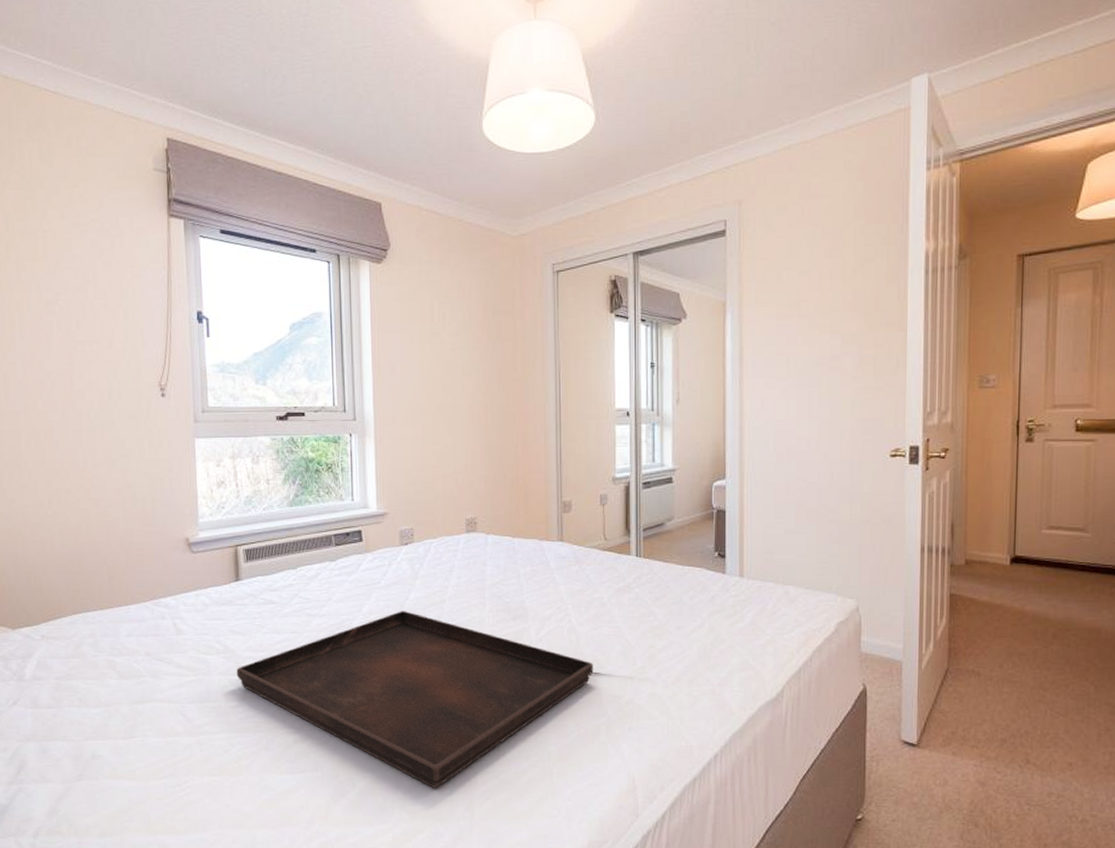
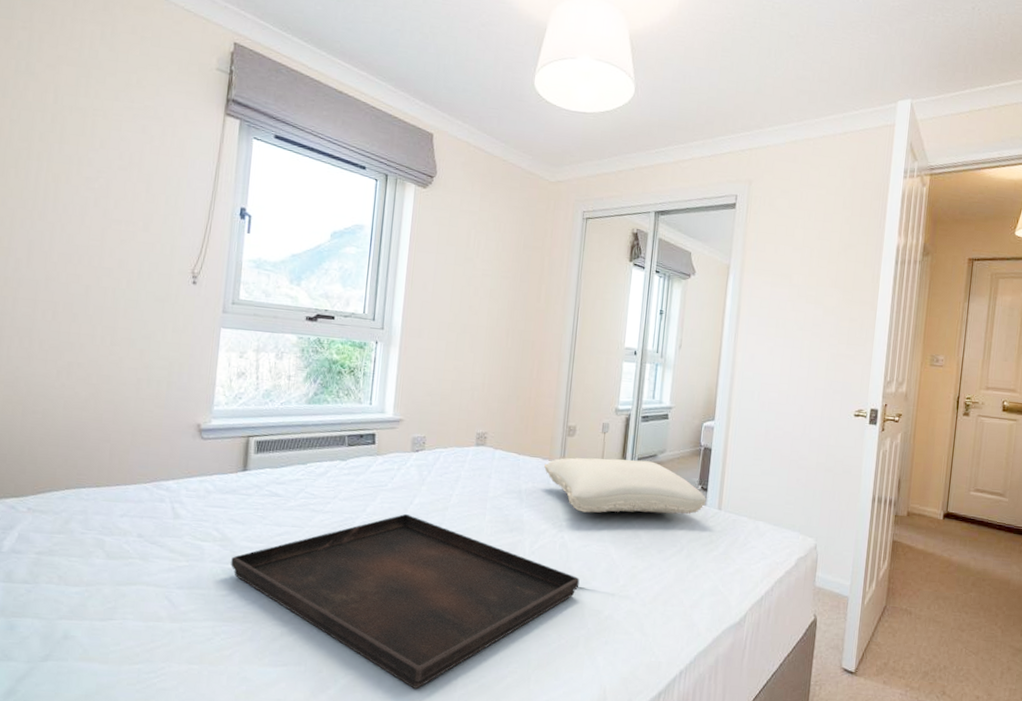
pillow: none [542,531,725,593] -> present [544,457,706,514]

